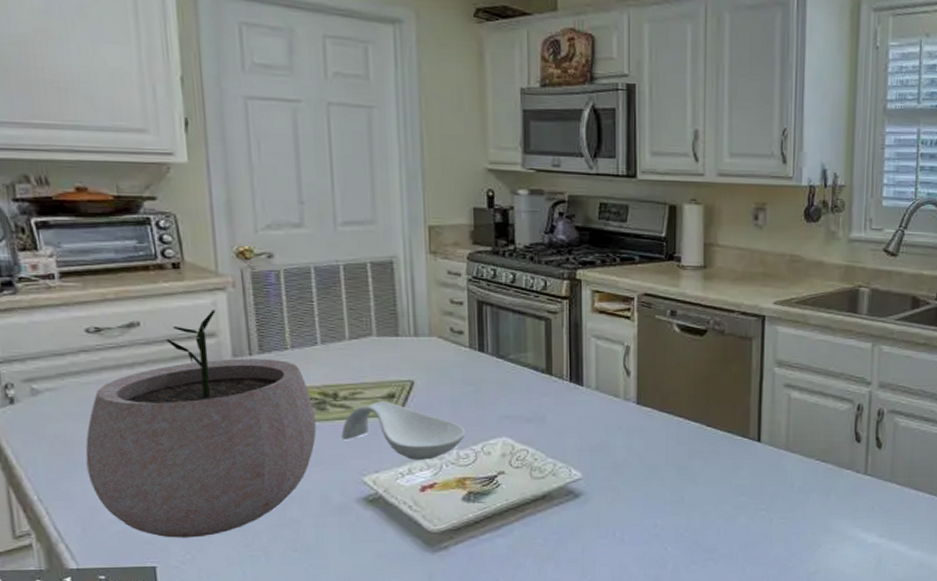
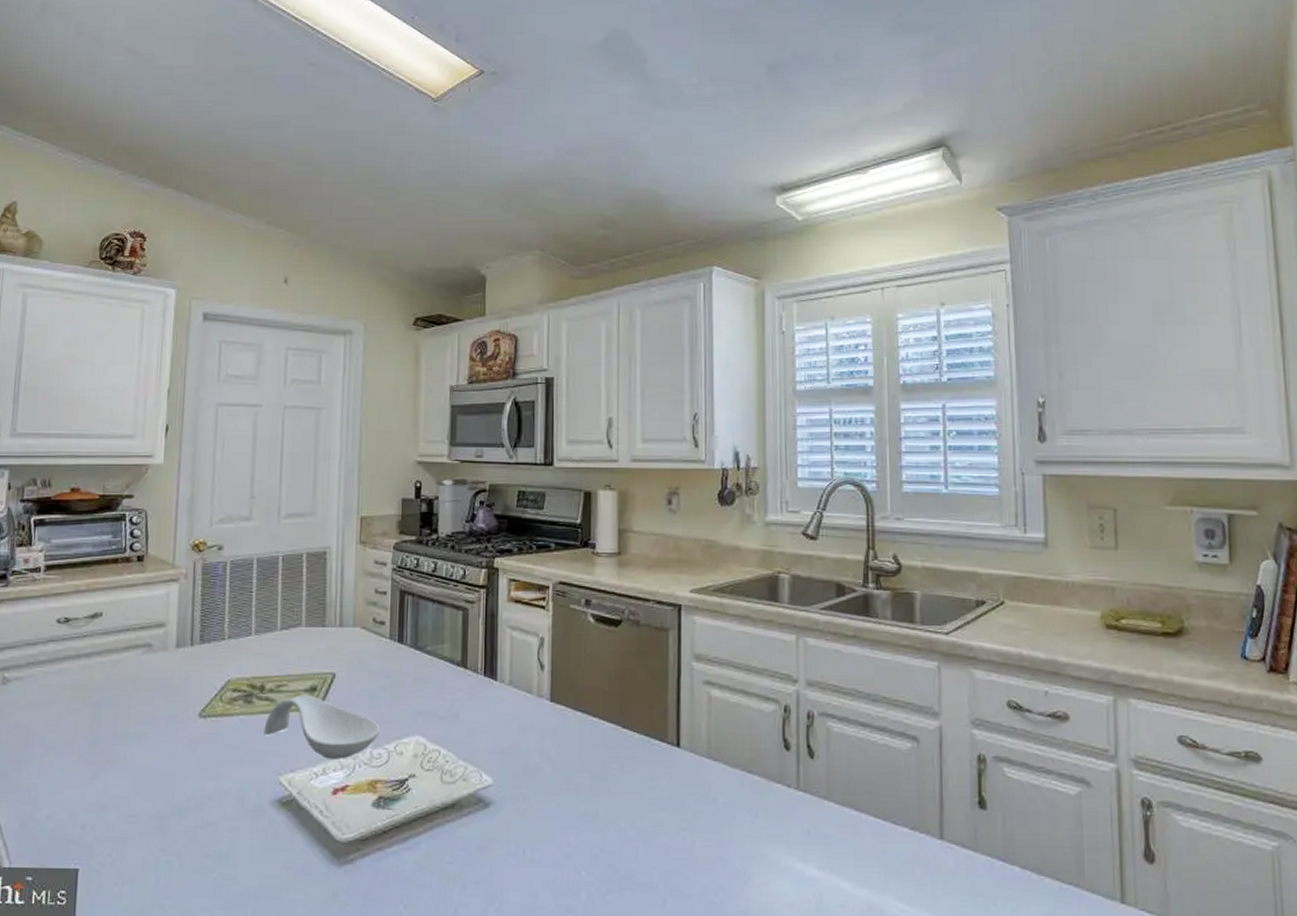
plant pot: present [85,310,317,538] -> none [35,601,243,838]

